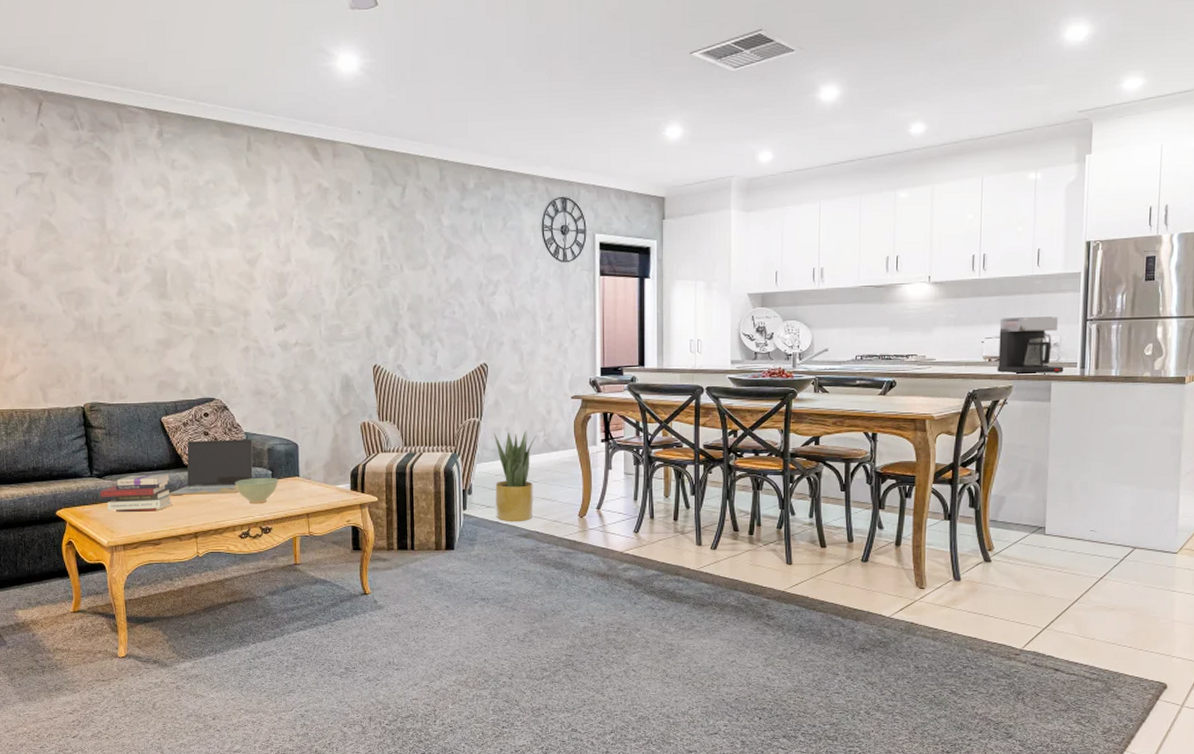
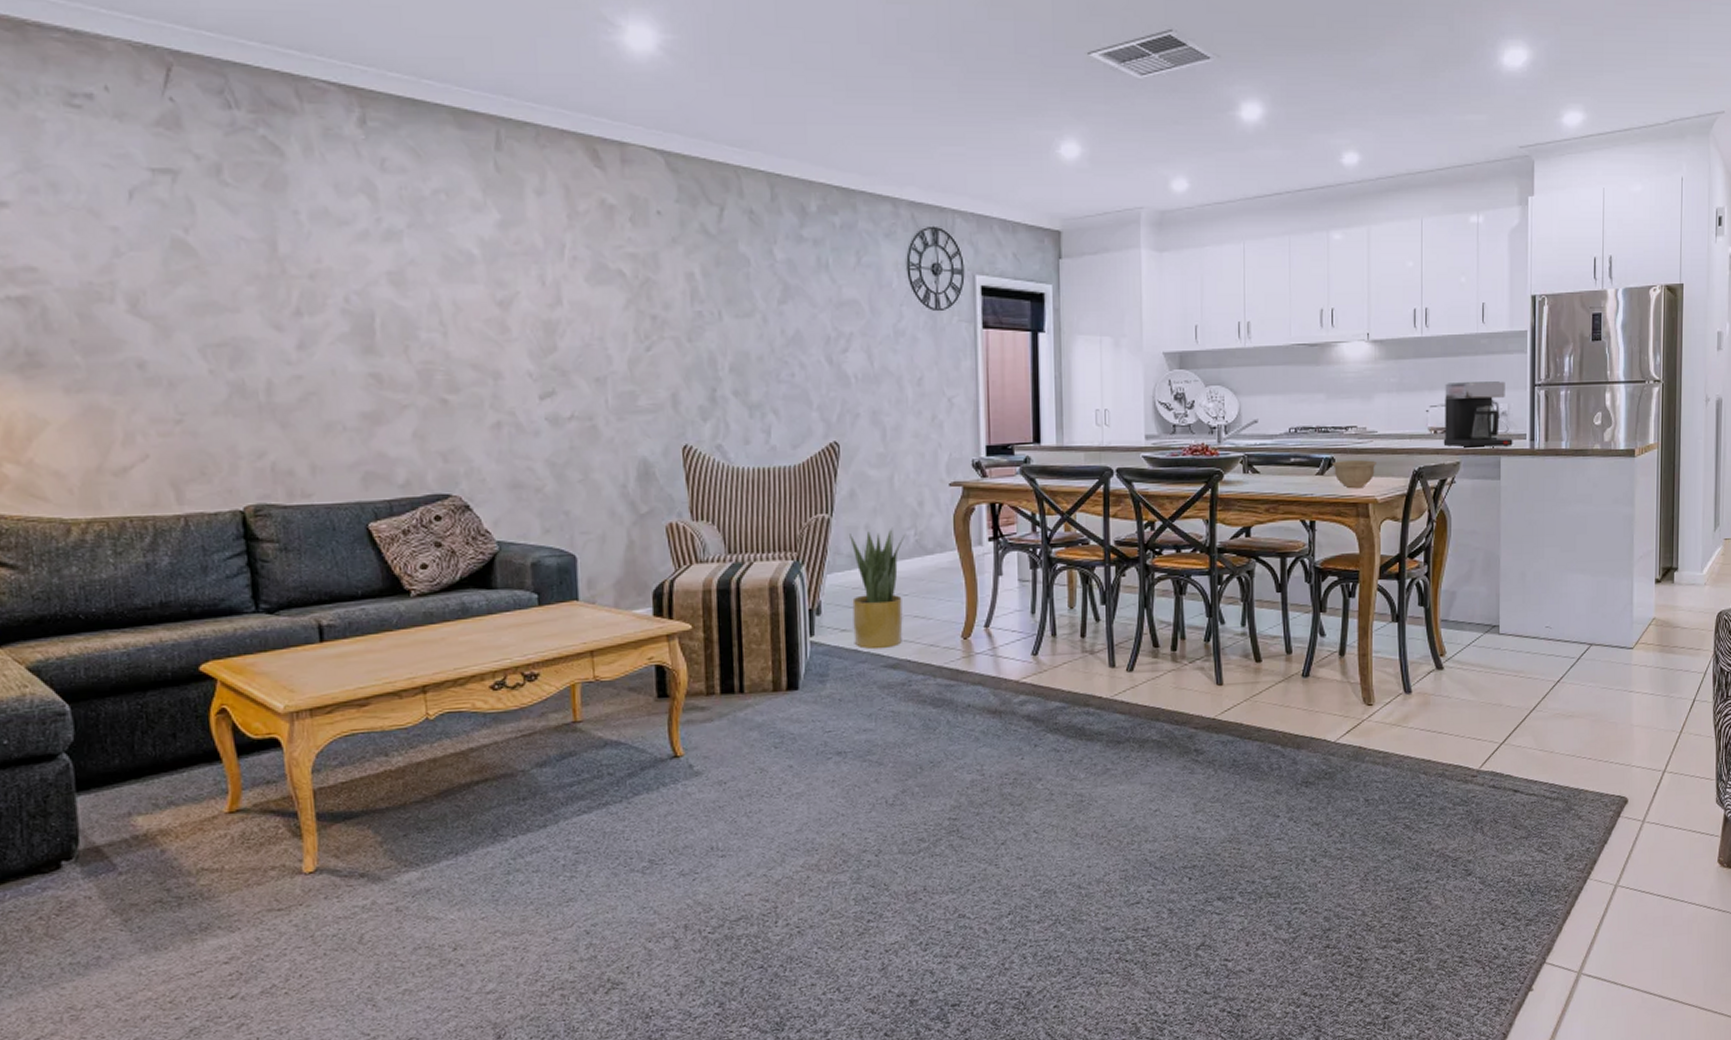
books: present [99,474,172,512] -> none [270,604,387,662]
laptop: present [169,439,253,496] -> none [382,551,510,635]
bowl: present [234,477,279,504] -> none [482,603,549,642]
bowl: none [894,383,934,407] -> present [1332,460,1376,489]

